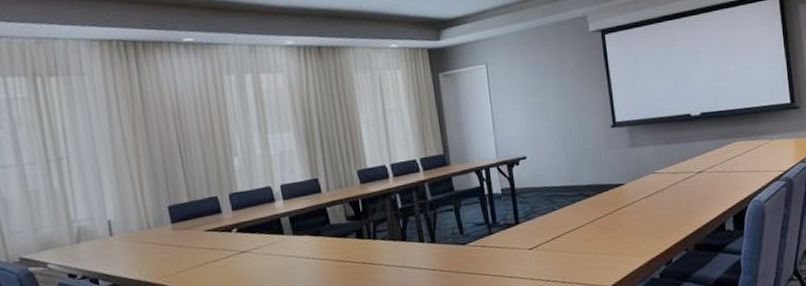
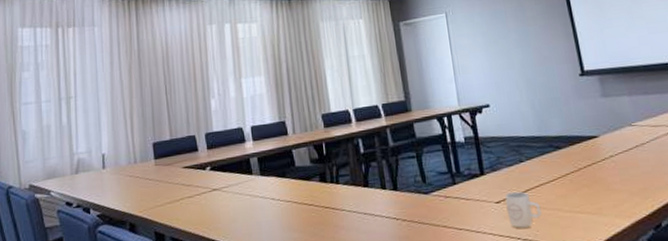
mug: none [537,237,570,271] -> present [505,191,542,228]

